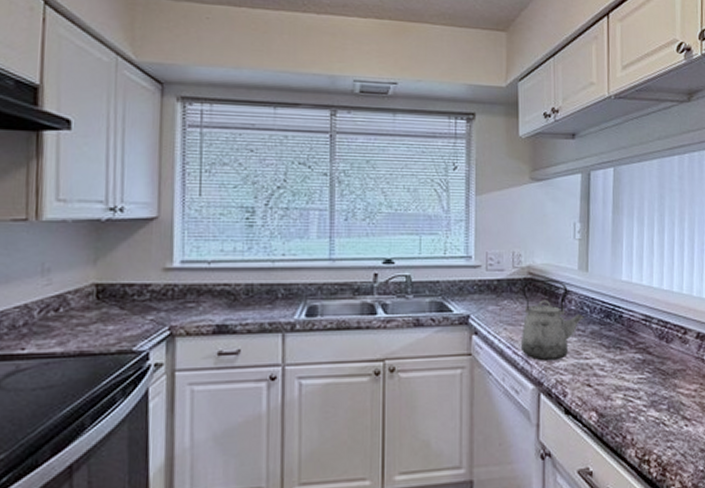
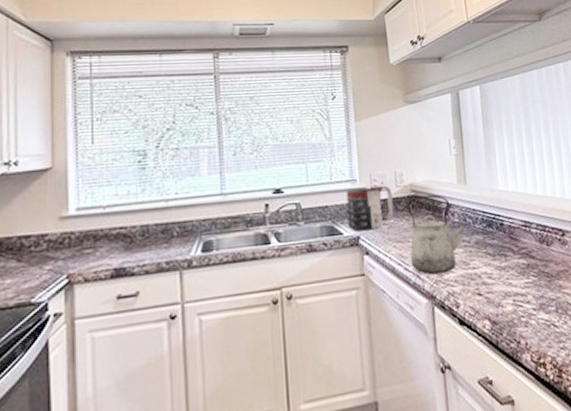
mug: none [458,265,508,310] -> present [346,185,395,232]

